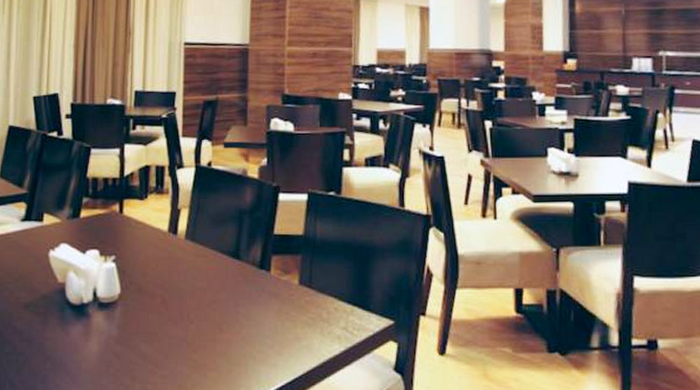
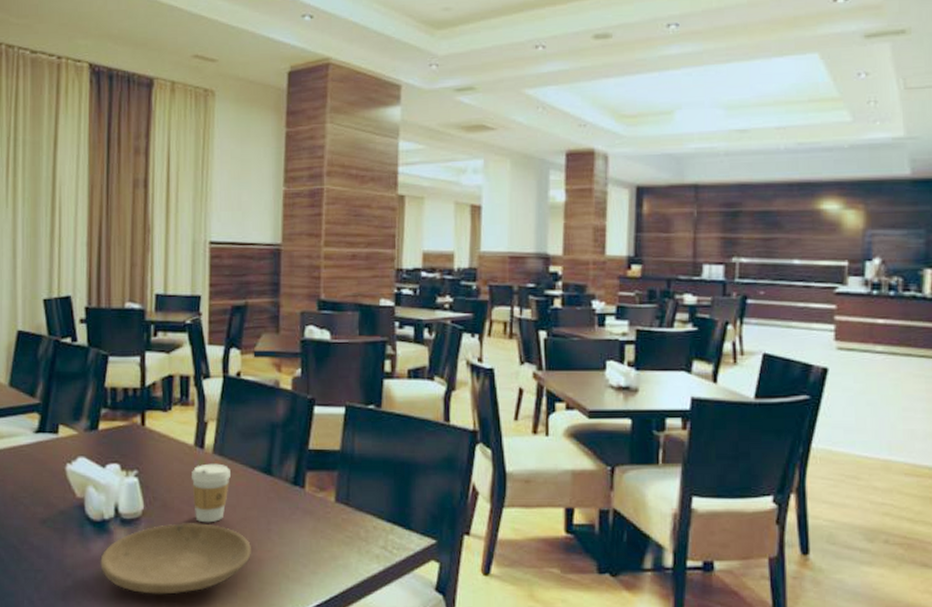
plate: none [78,306,220,376] -> present [100,523,251,595]
coffee cup: none [165,248,201,306] -> present [192,463,230,523]

